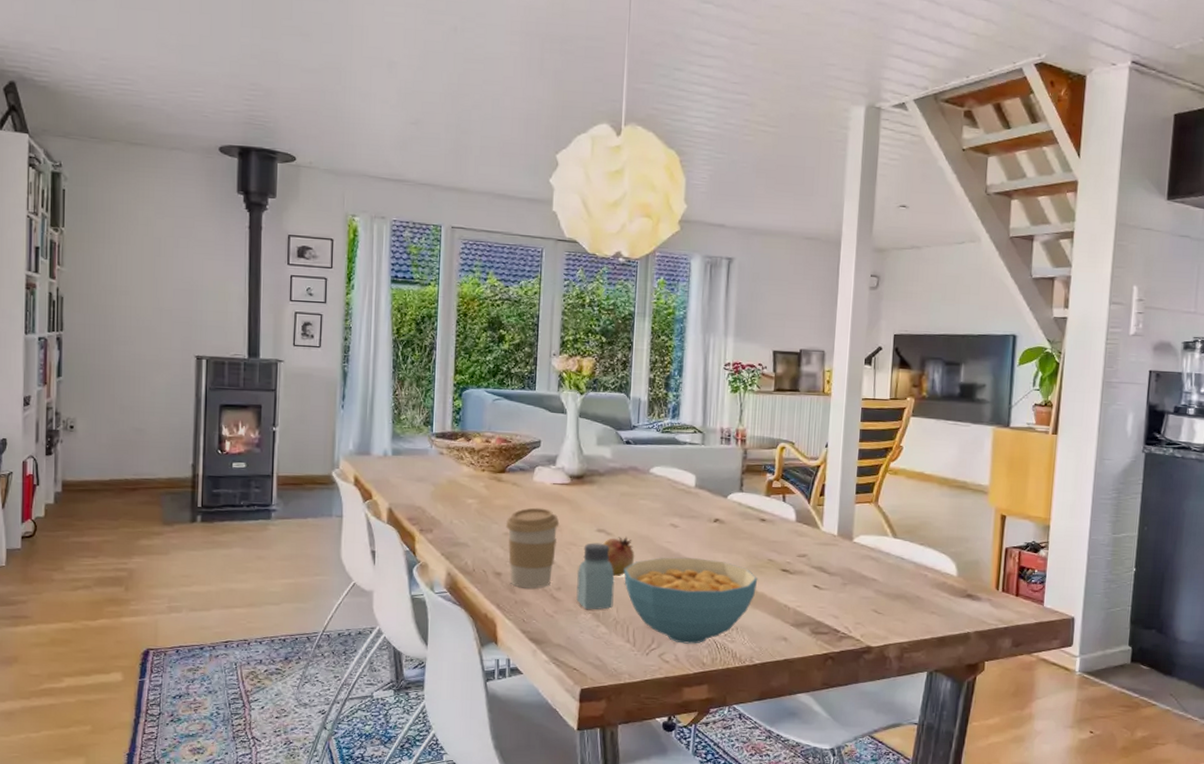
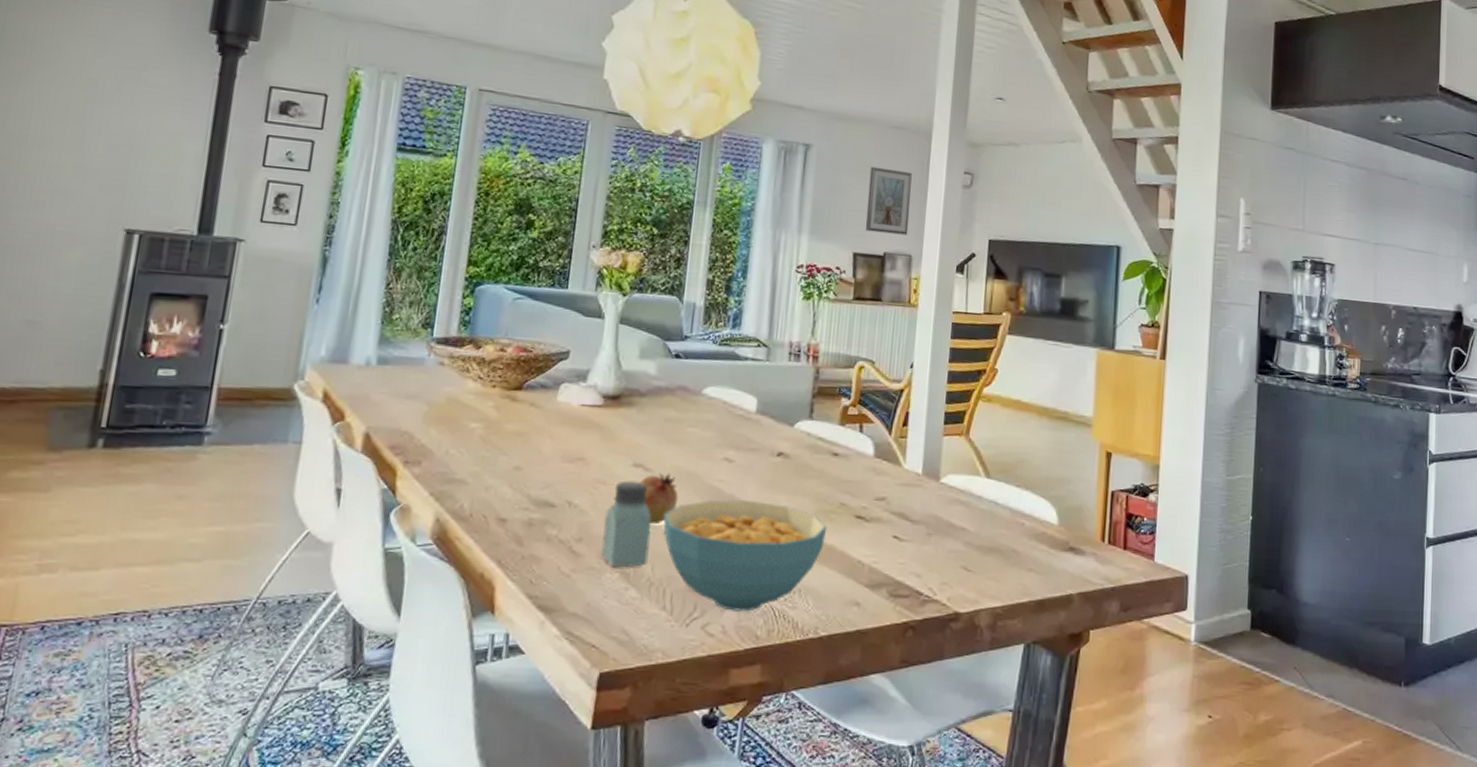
coffee cup: present [506,507,560,589] -> none [517,434,587,540]
picture frame: none [782,274,824,334] -> present [865,166,913,236]

